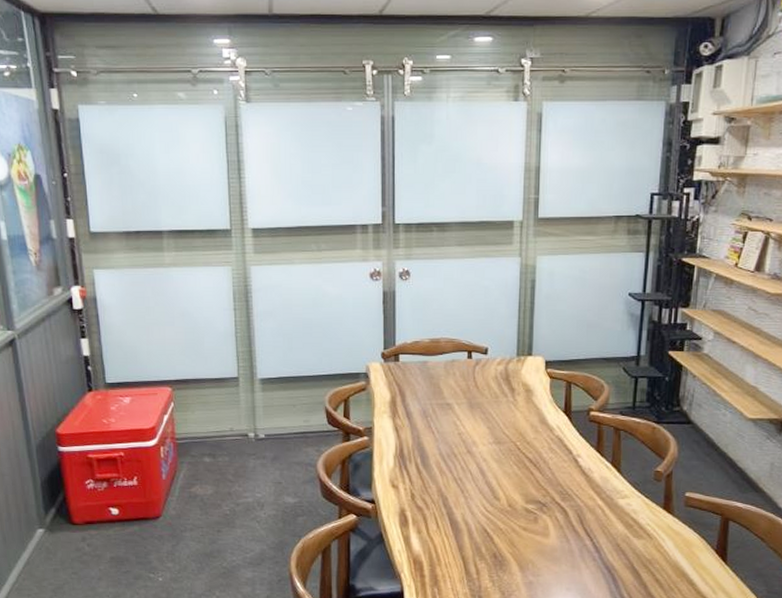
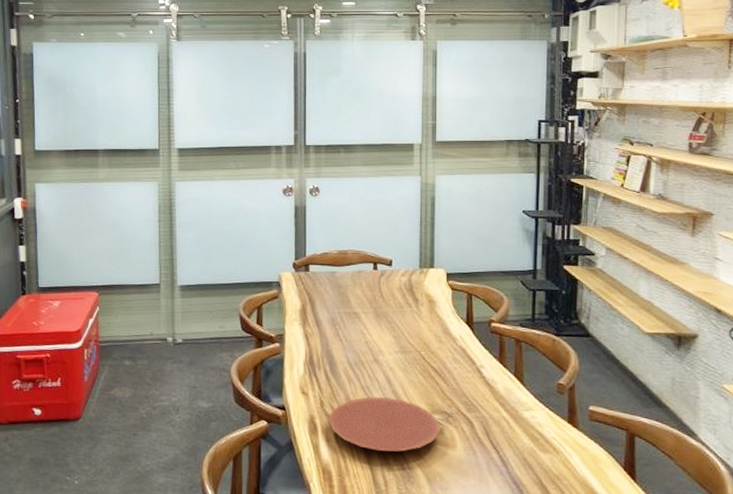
plate: none [420,488,534,541] -> present [329,397,440,452]

